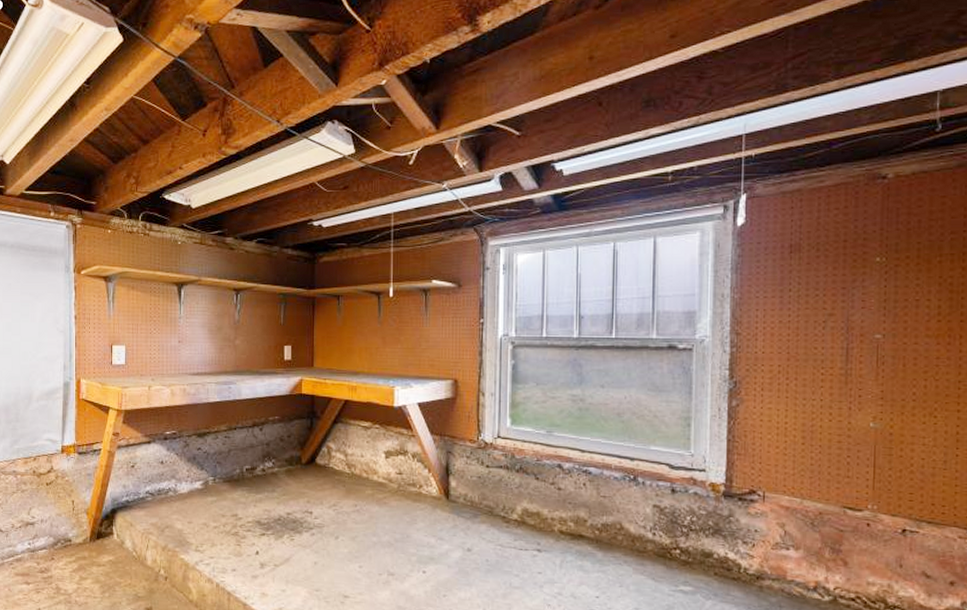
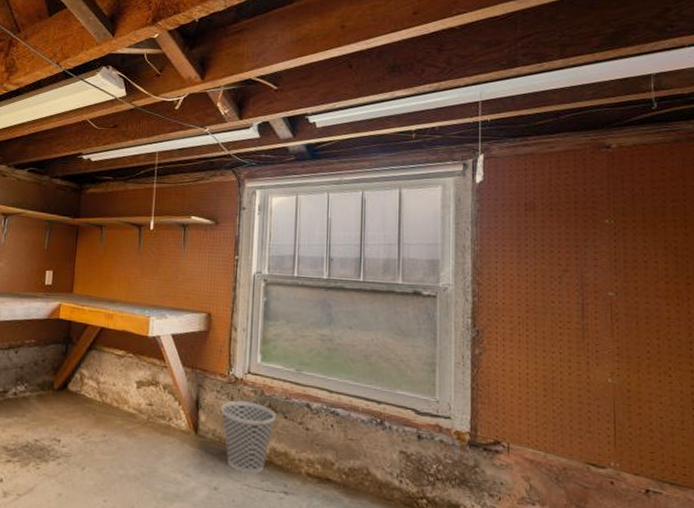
wastebasket: none [471,465,528,535] -> present [221,400,276,474]

